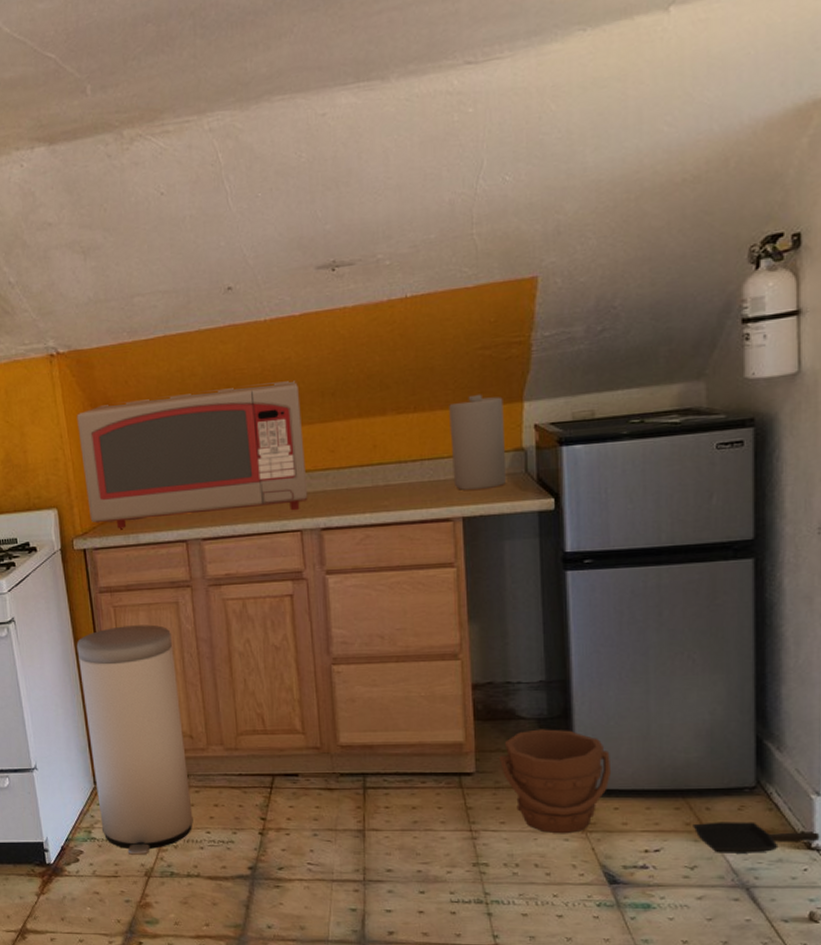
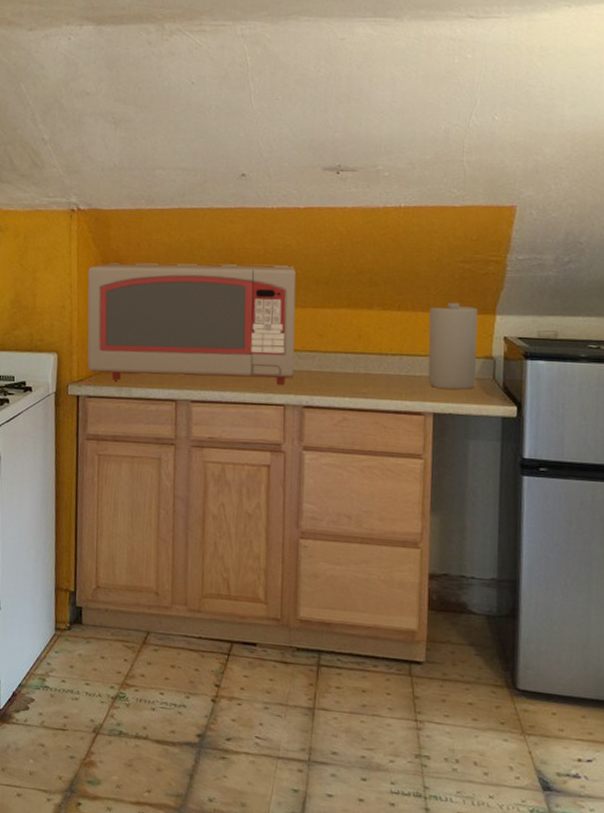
pedal bin: present [76,624,193,856] -> none [56,474,151,710]
bucket: present [498,729,612,834] -> none [447,625,552,734]

